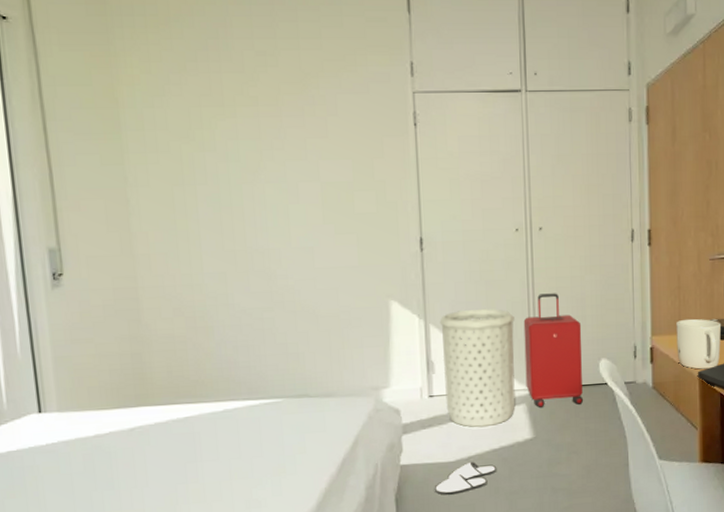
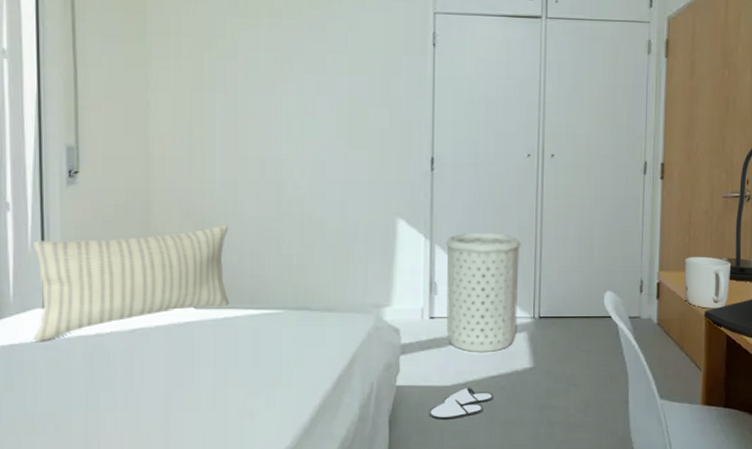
pillow: none [23,317,228,448] -> present [33,224,230,343]
suitcase: present [523,293,584,407] -> none [528,221,588,336]

